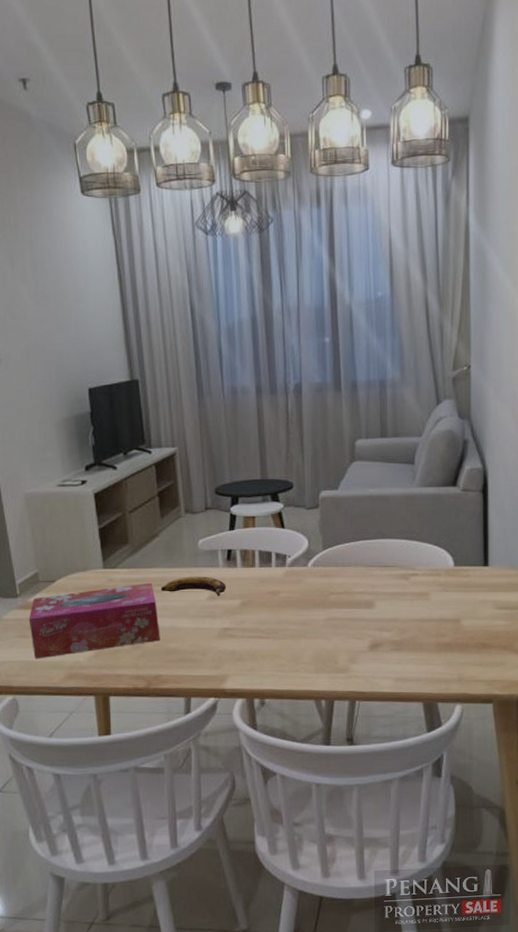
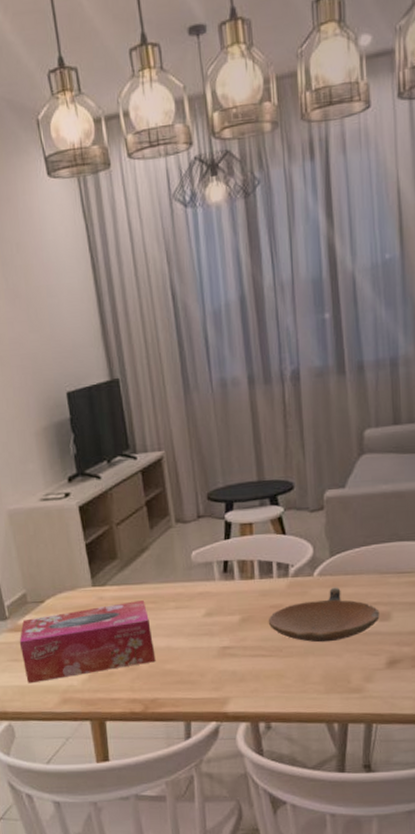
banana: present [160,576,227,596] -> none [153,591,225,612]
bowl: none [266,577,365,627] -> present [268,587,380,643]

